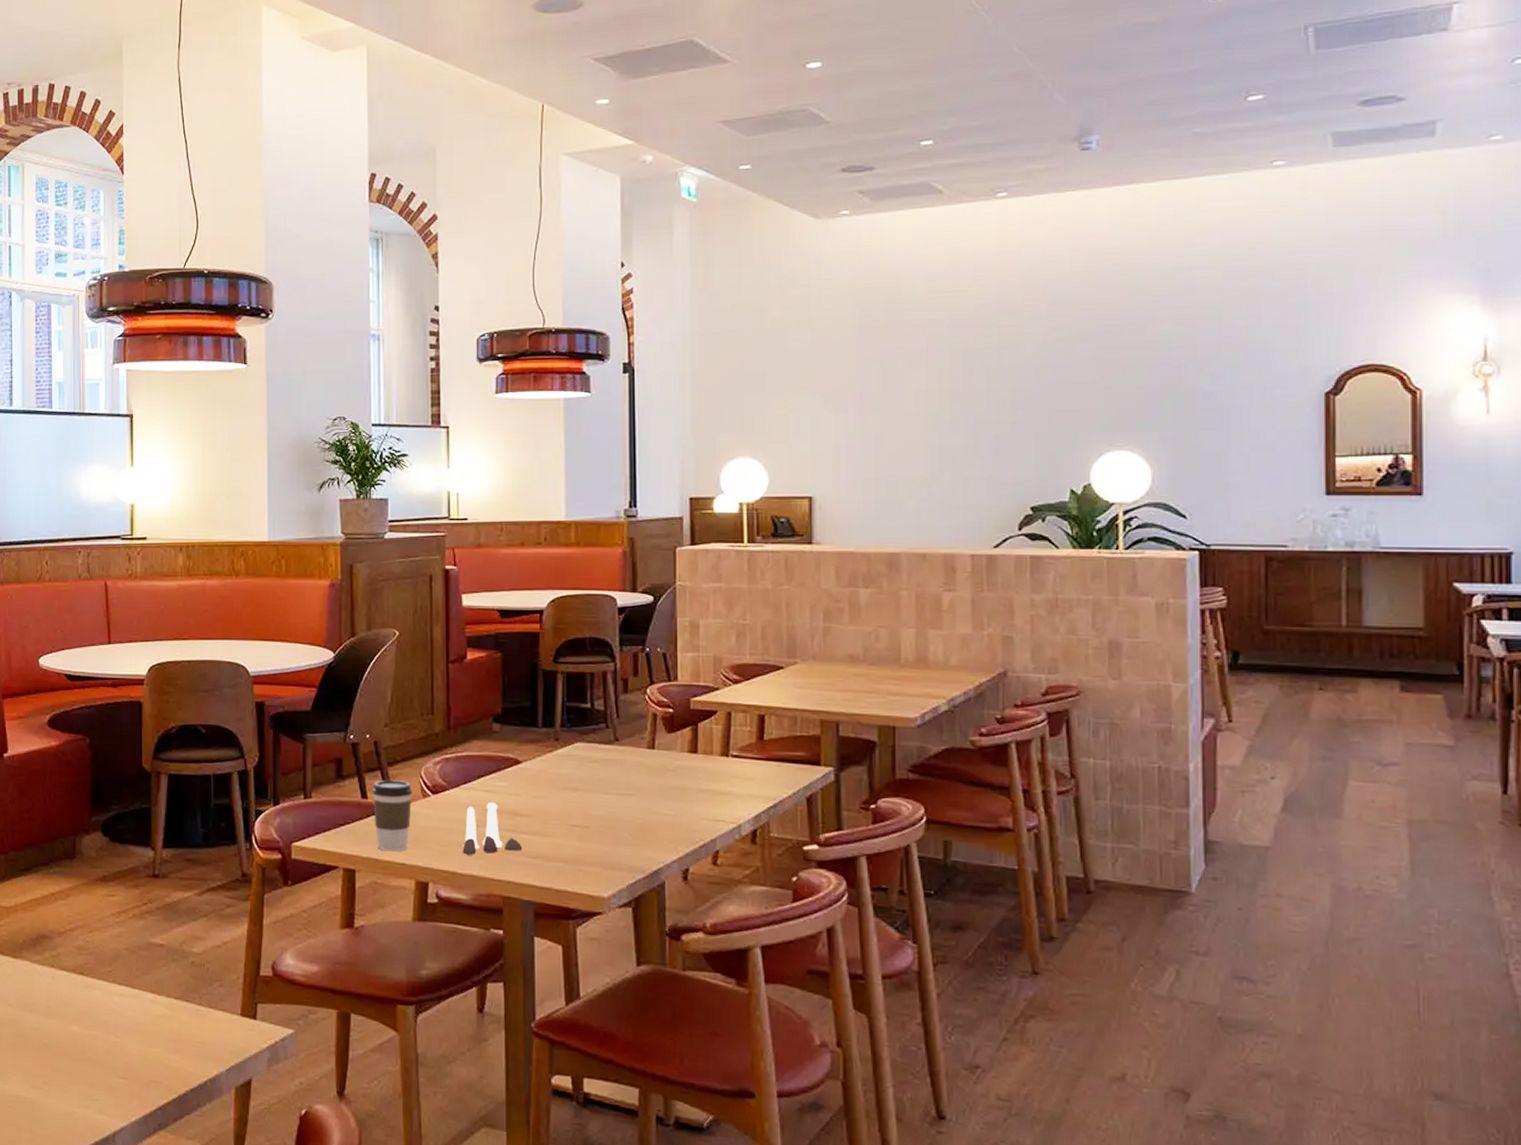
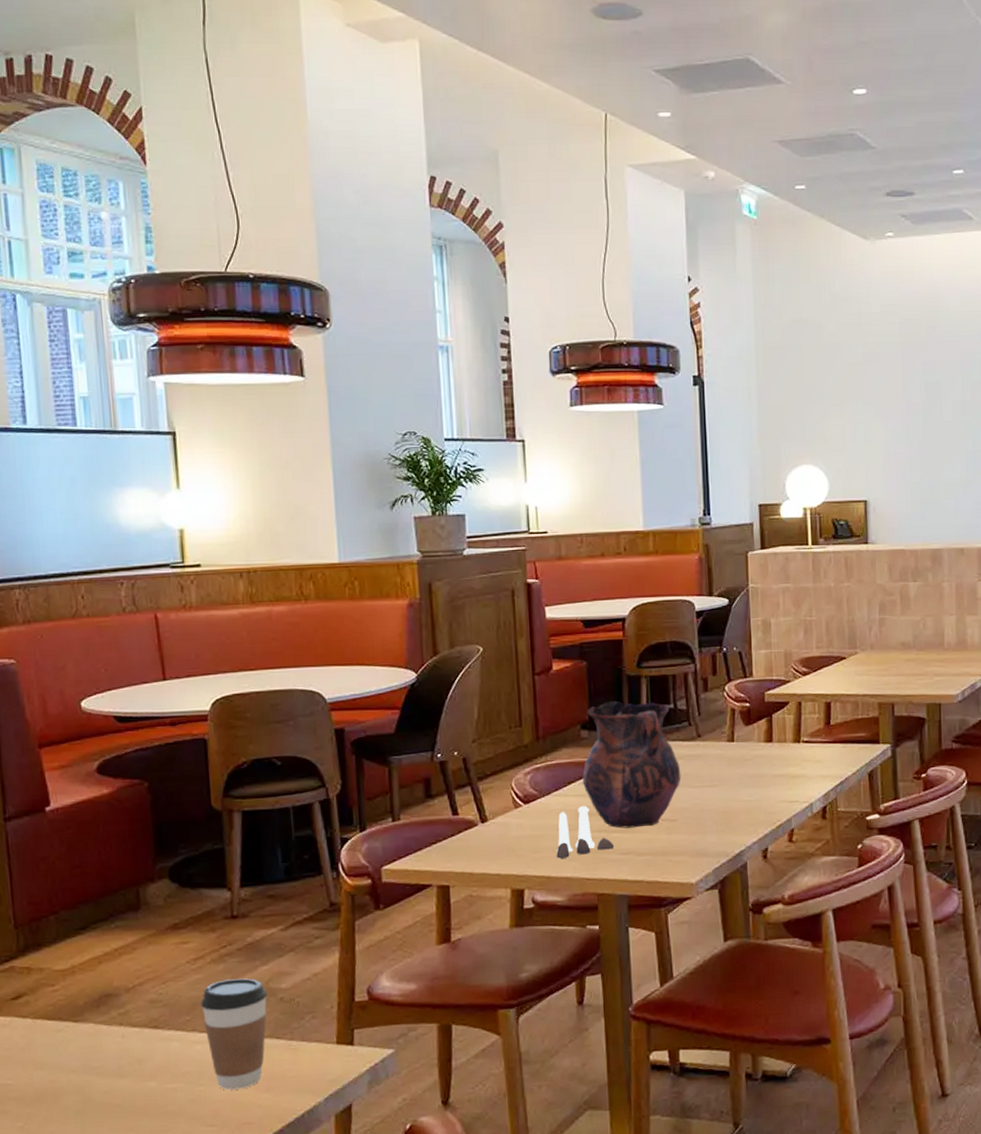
coffee cup: none [122,936,181,1047] -> present [201,978,268,1090]
coffee cup: present [372,780,413,852] -> none [462,794,504,864]
vase: none [493,695,596,831] -> present [582,700,681,828]

